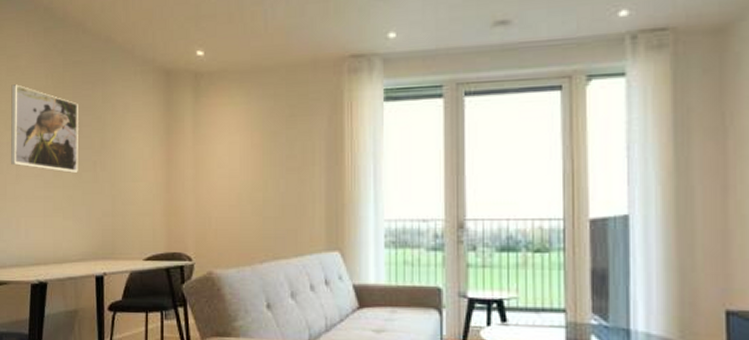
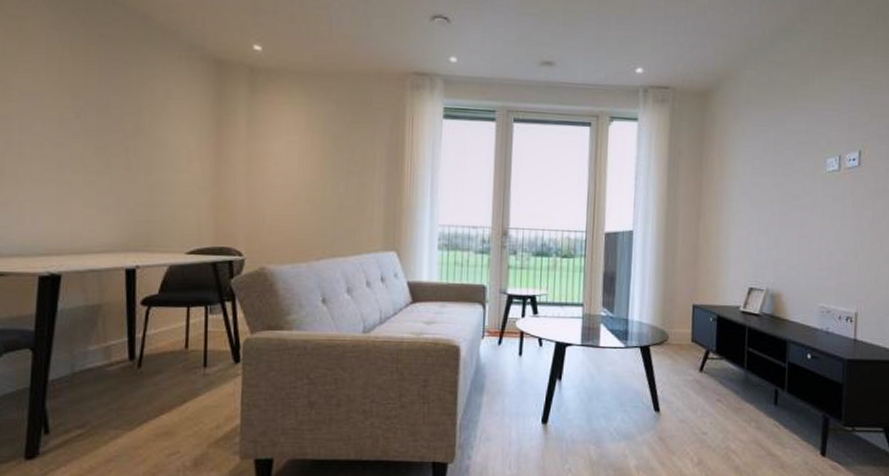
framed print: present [10,84,78,173] -> none [10,49,106,157]

